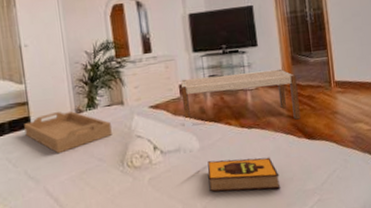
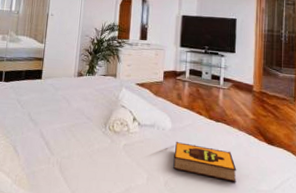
serving tray: present [24,111,112,154] -> none [36,71,103,106]
bench: present [180,68,301,121] -> none [163,67,265,124]

